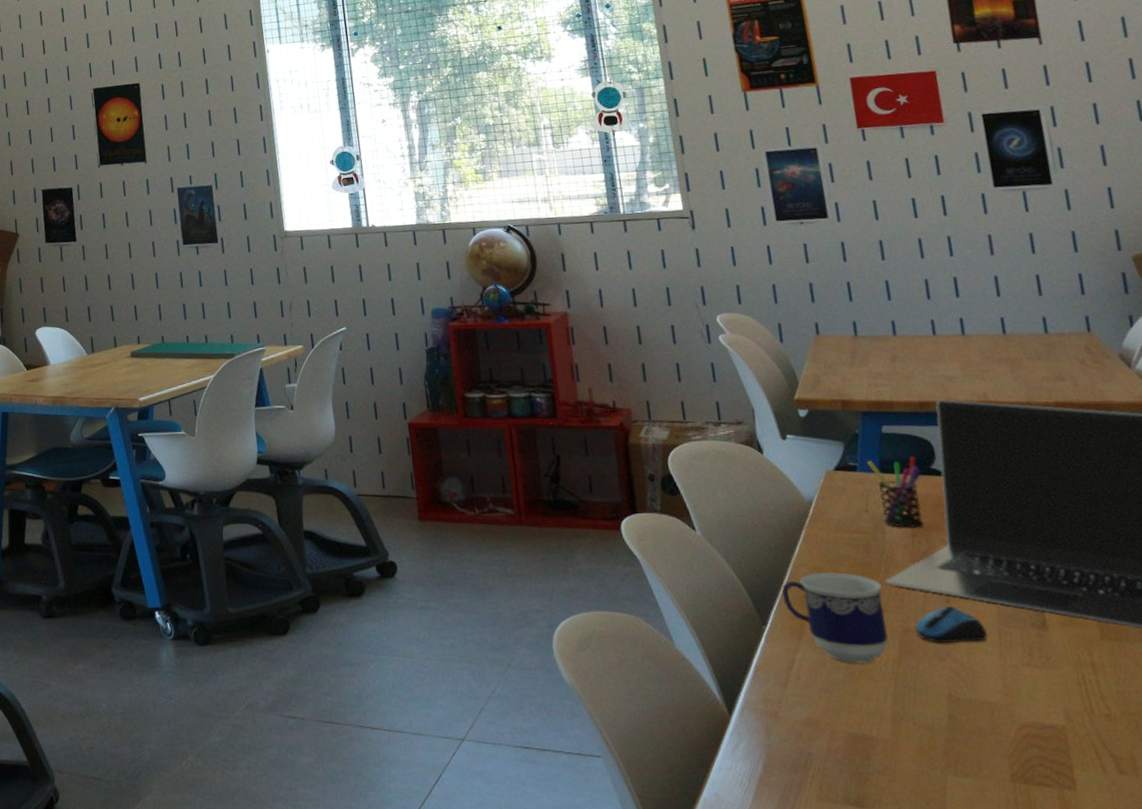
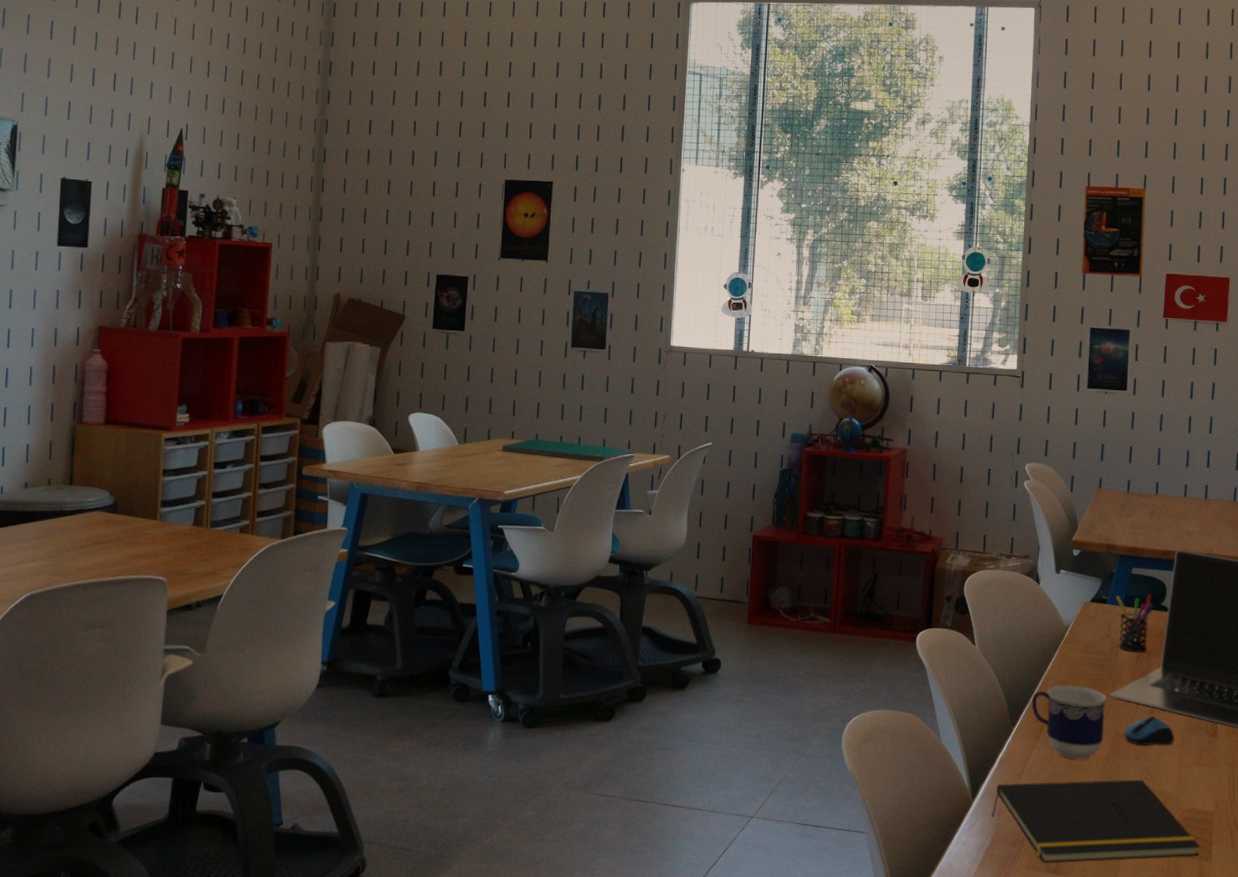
notepad: none [757,686,1056,794] -> present [991,779,1200,864]

